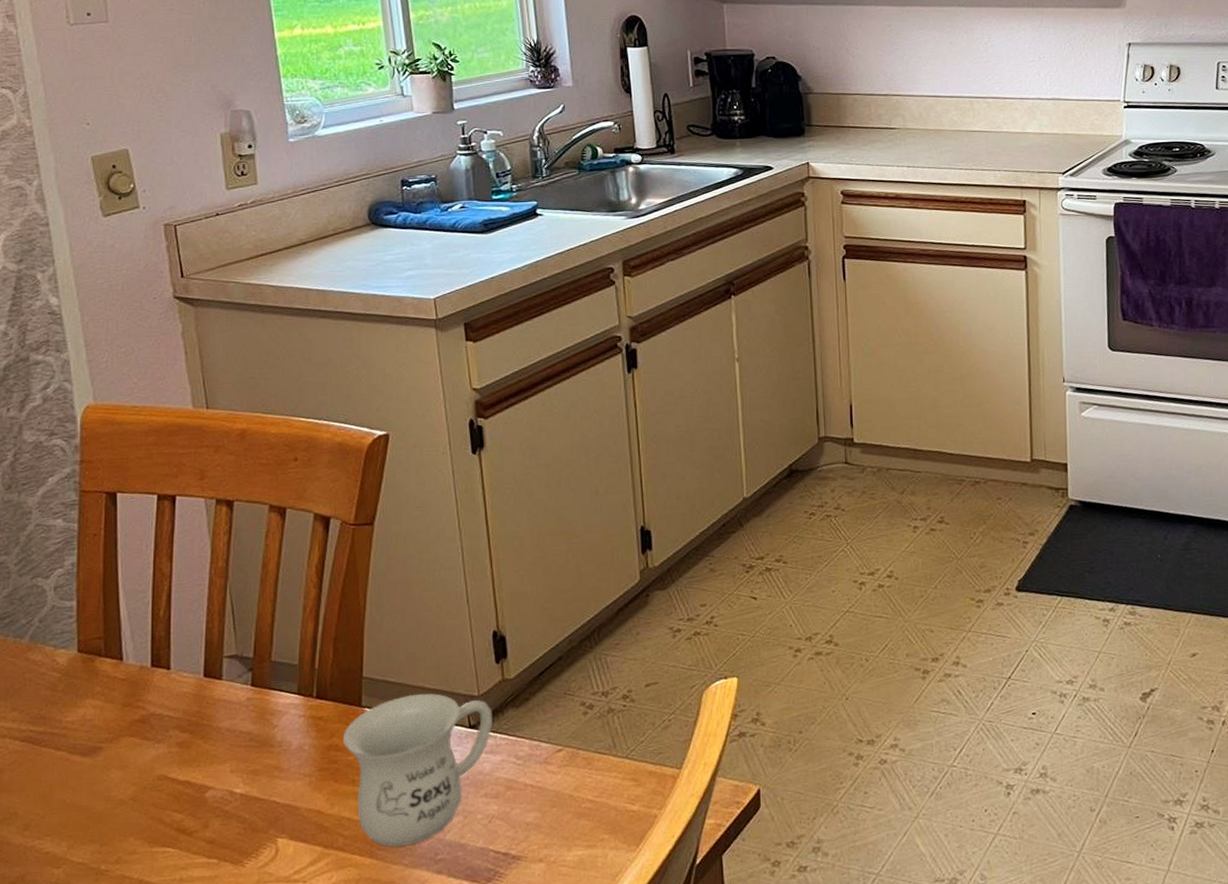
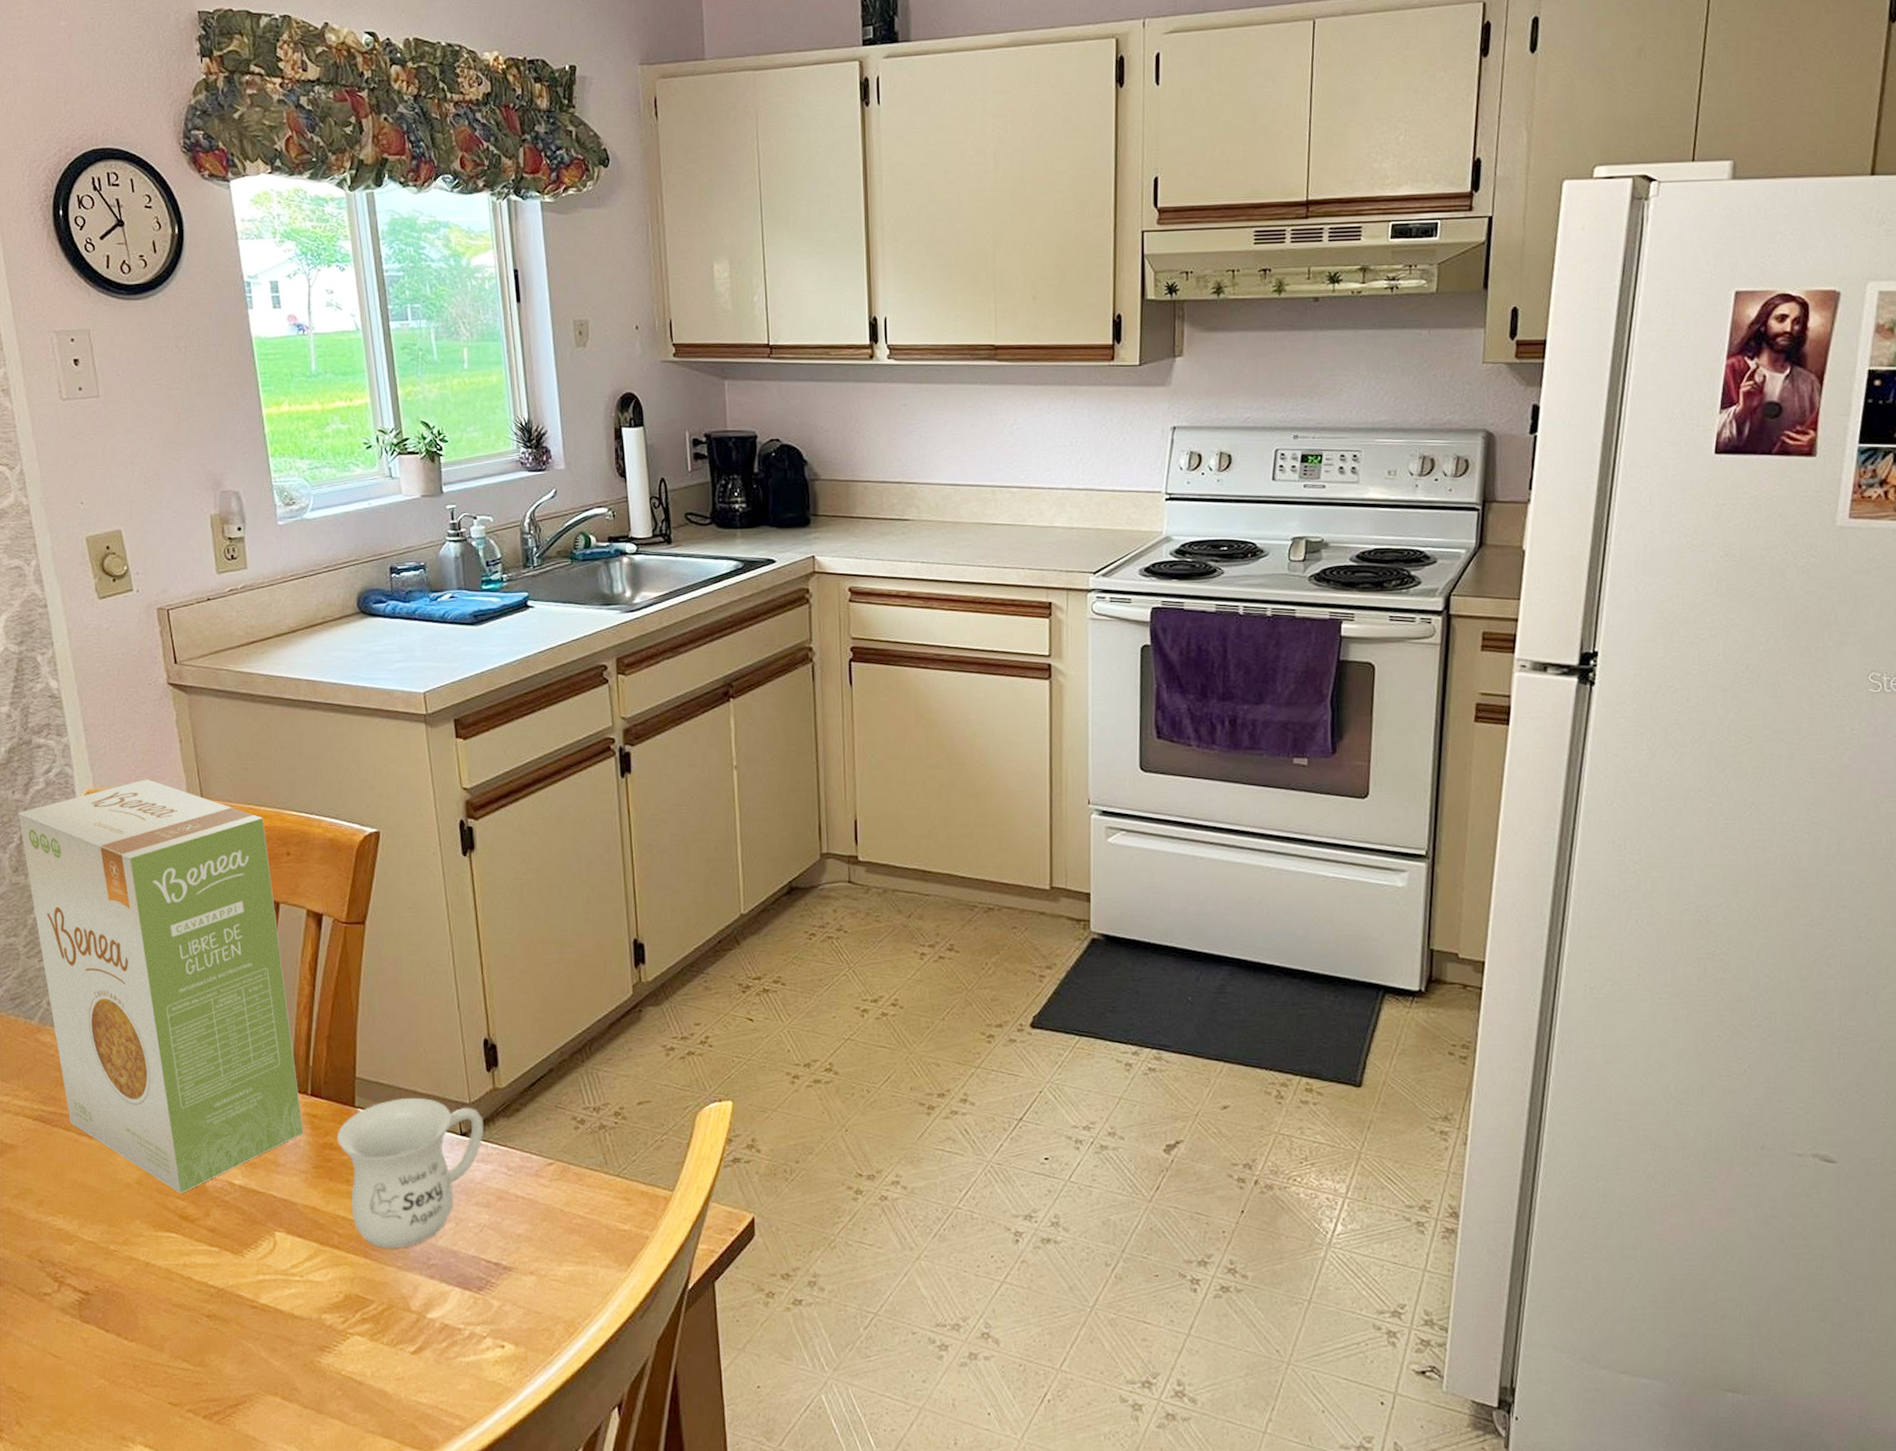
food box: none [12,391,308,807] -> present [18,779,304,1194]

